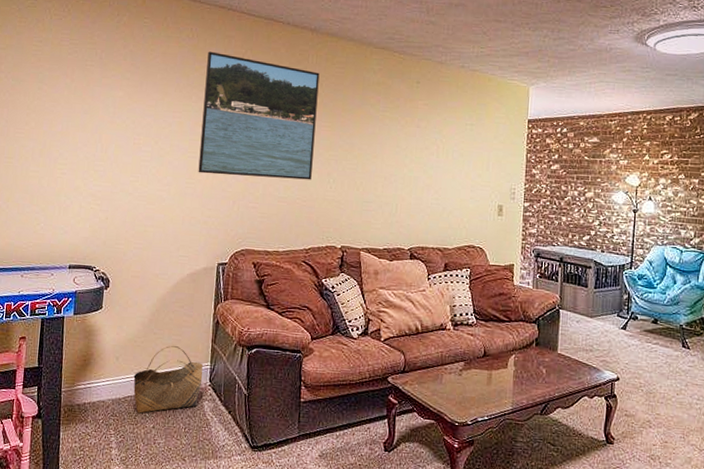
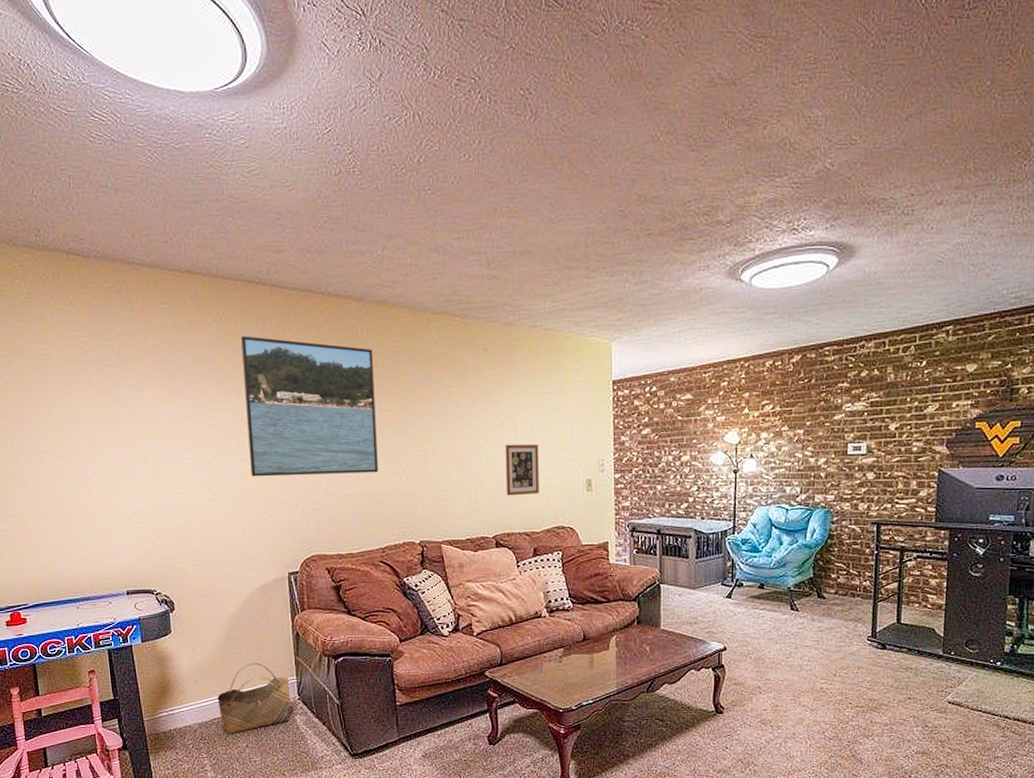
picture frame: none [424,166,457,214] -> present [505,444,539,496]

